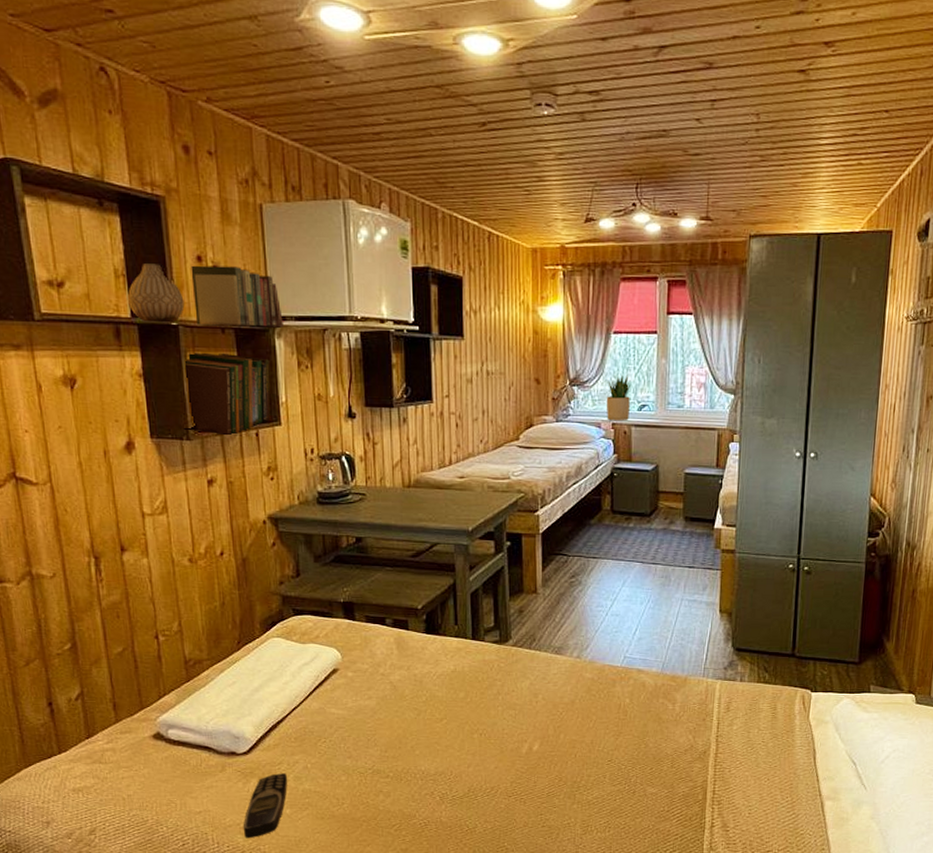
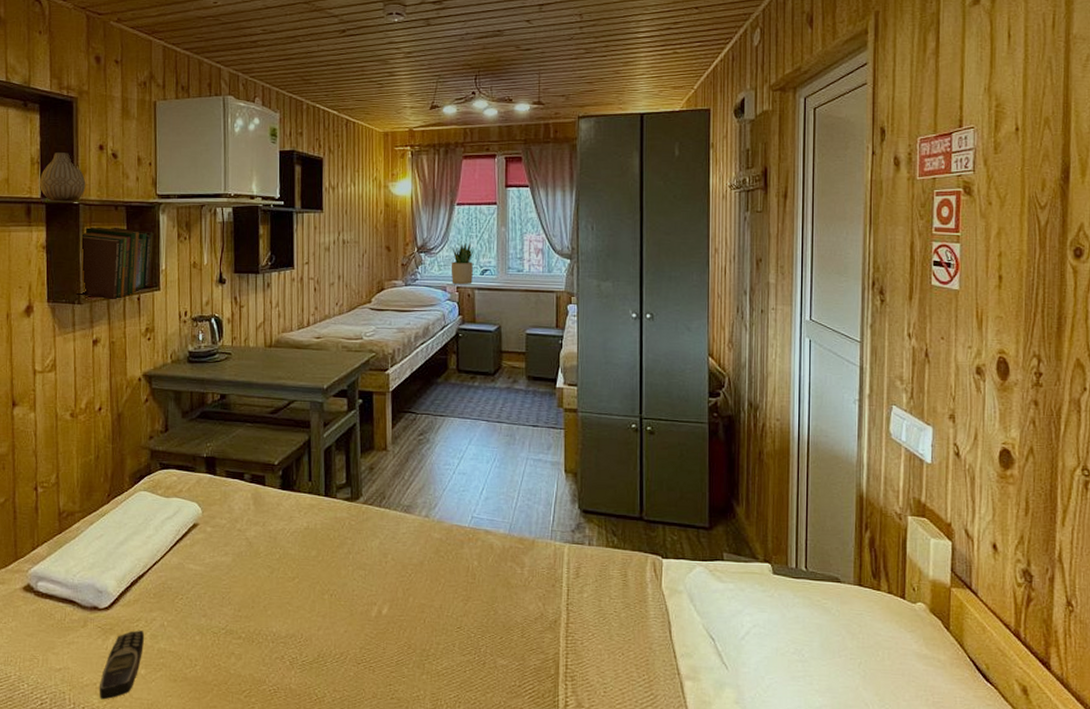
books: present [191,265,285,329] -> none [93,153,168,206]

